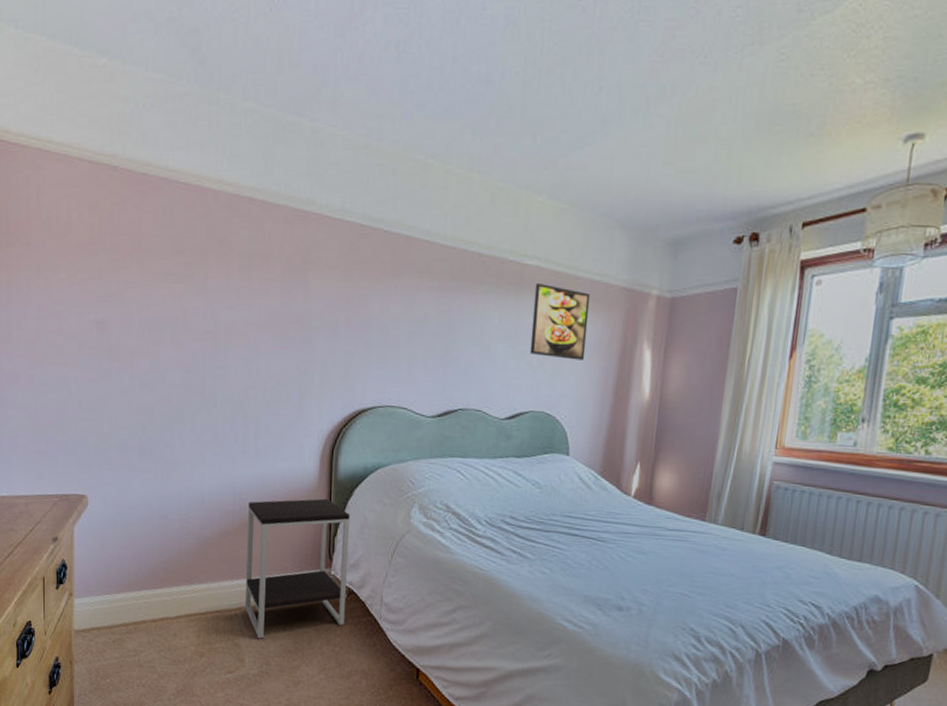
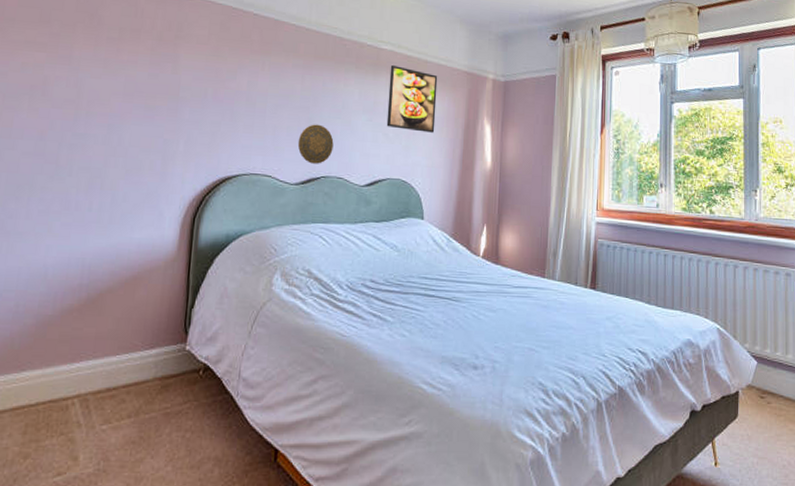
side table: present [245,498,351,639] -> none [85,268,210,430]
decorative plate: none [433,352,472,396] -> present [297,124,334,164]

